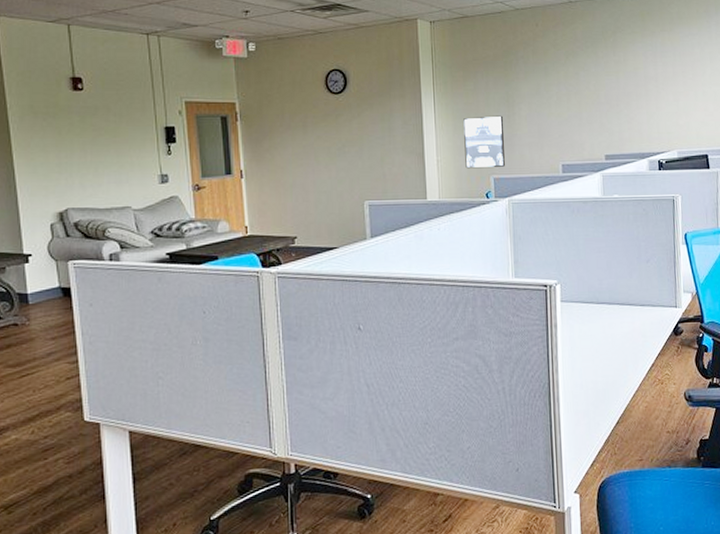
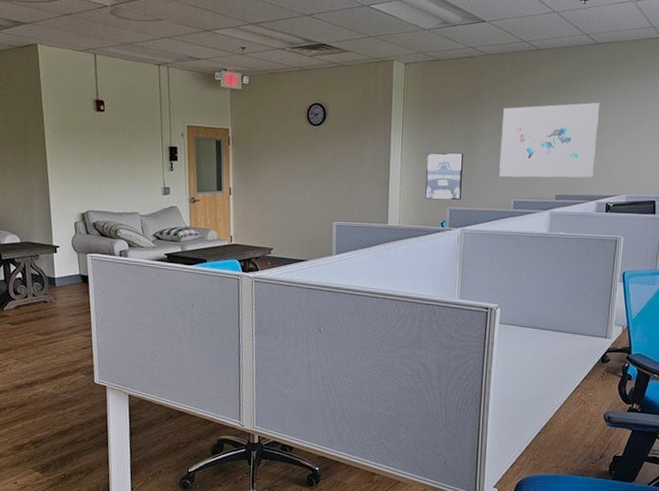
wall art: none [540,55,642,139] -> present [499,102,599,178]

